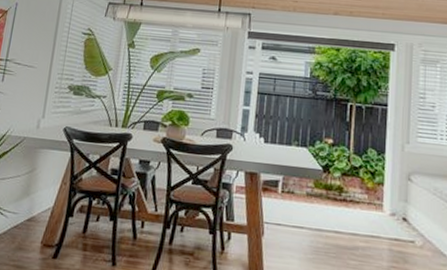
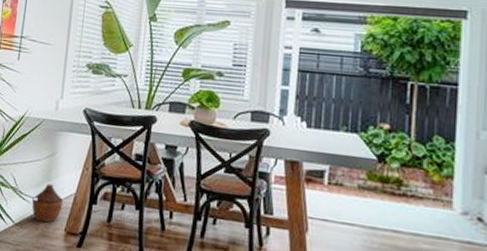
woven basket: none [9,198,41,236] -> present [31,183,64,223]

